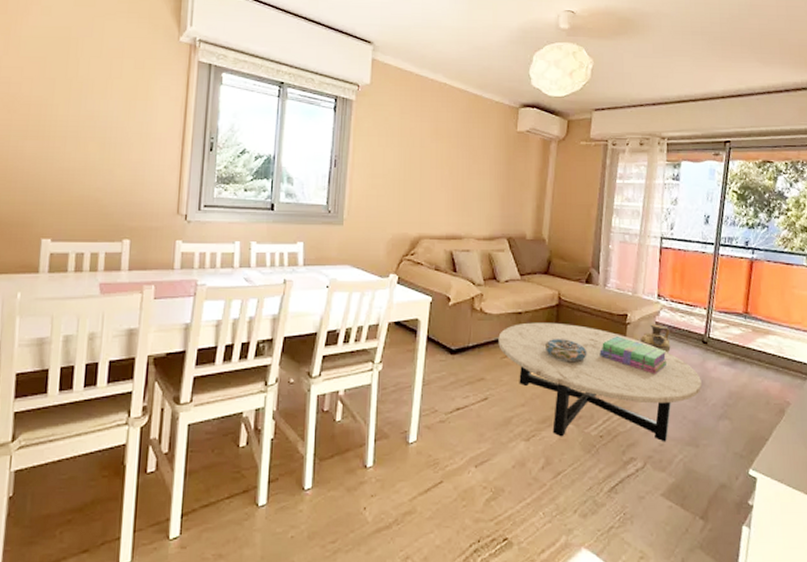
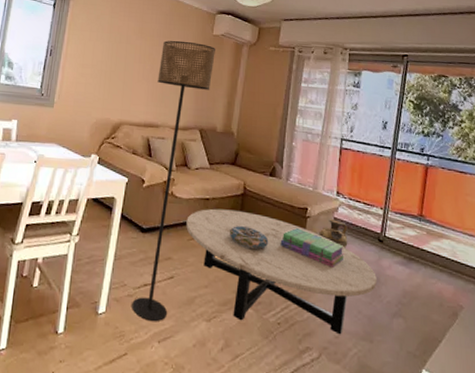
floor lamp: none [445,140,520,447] -> present [132,40,215,322]

